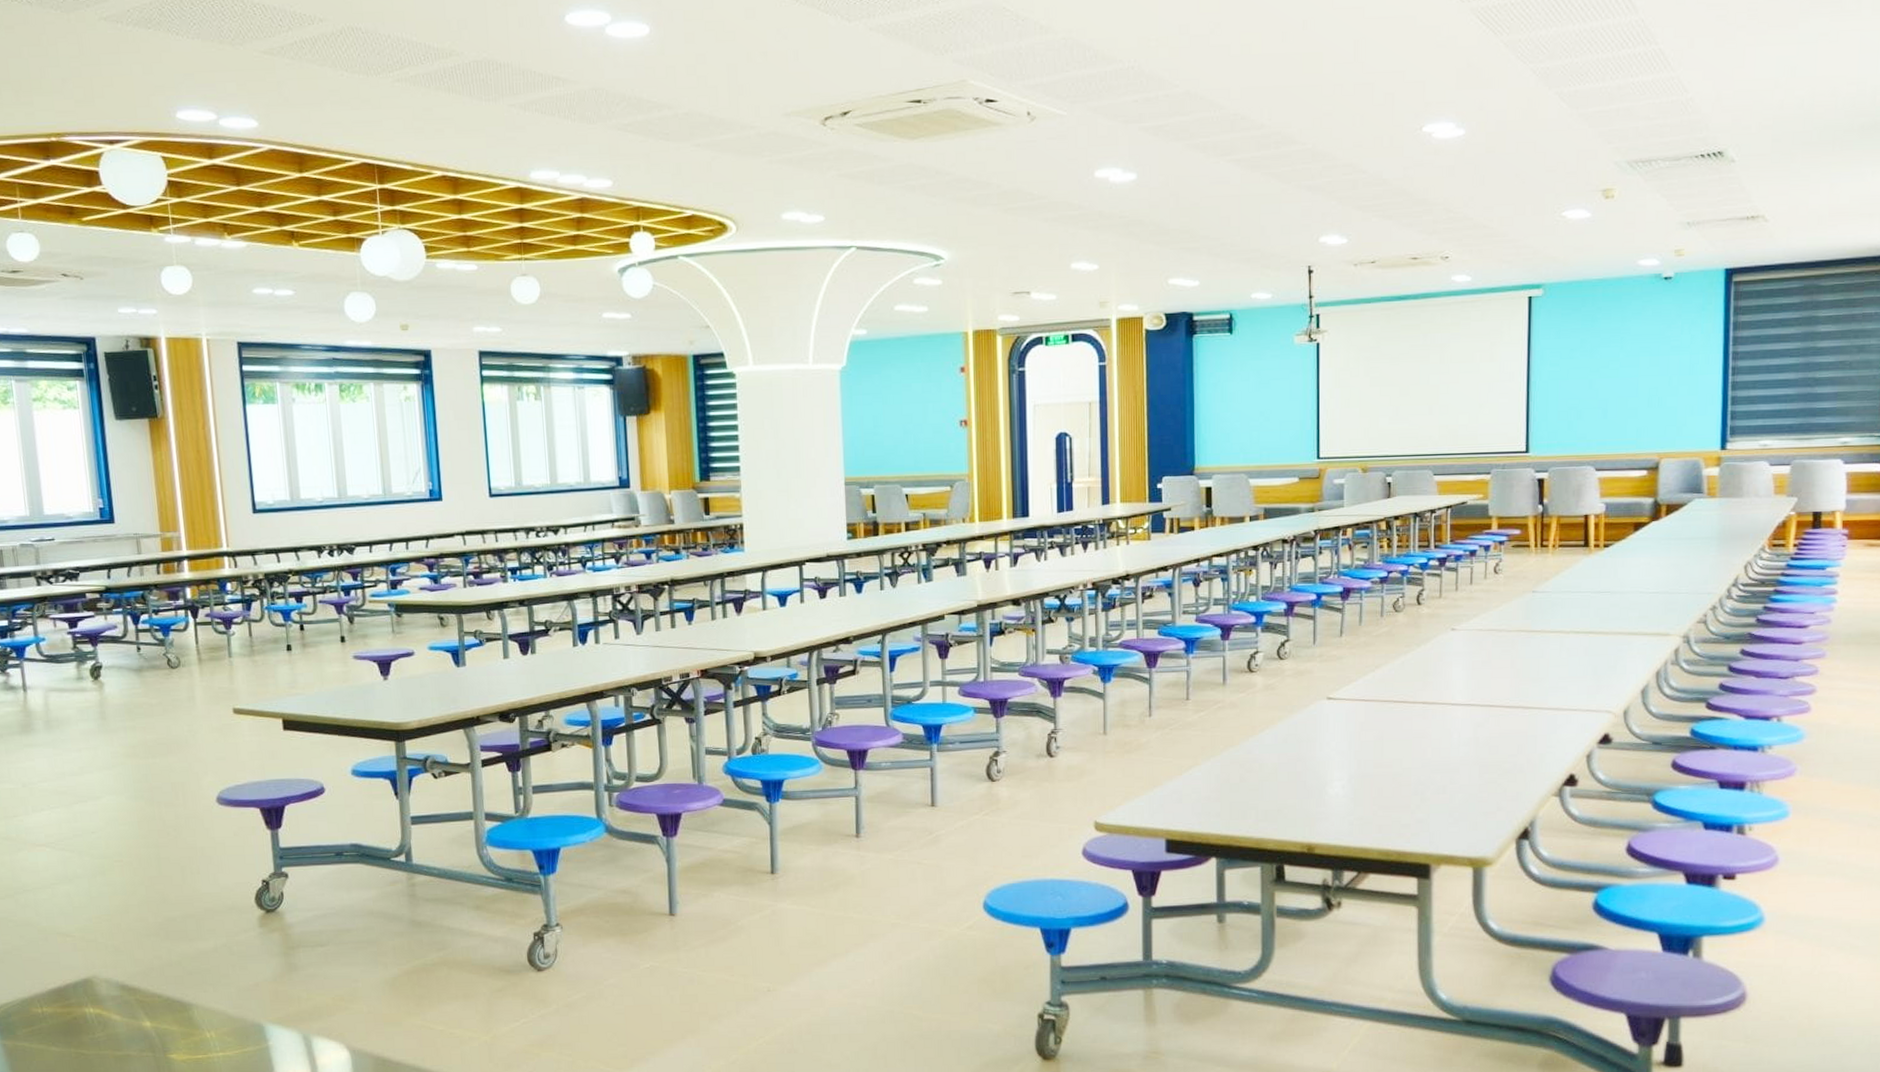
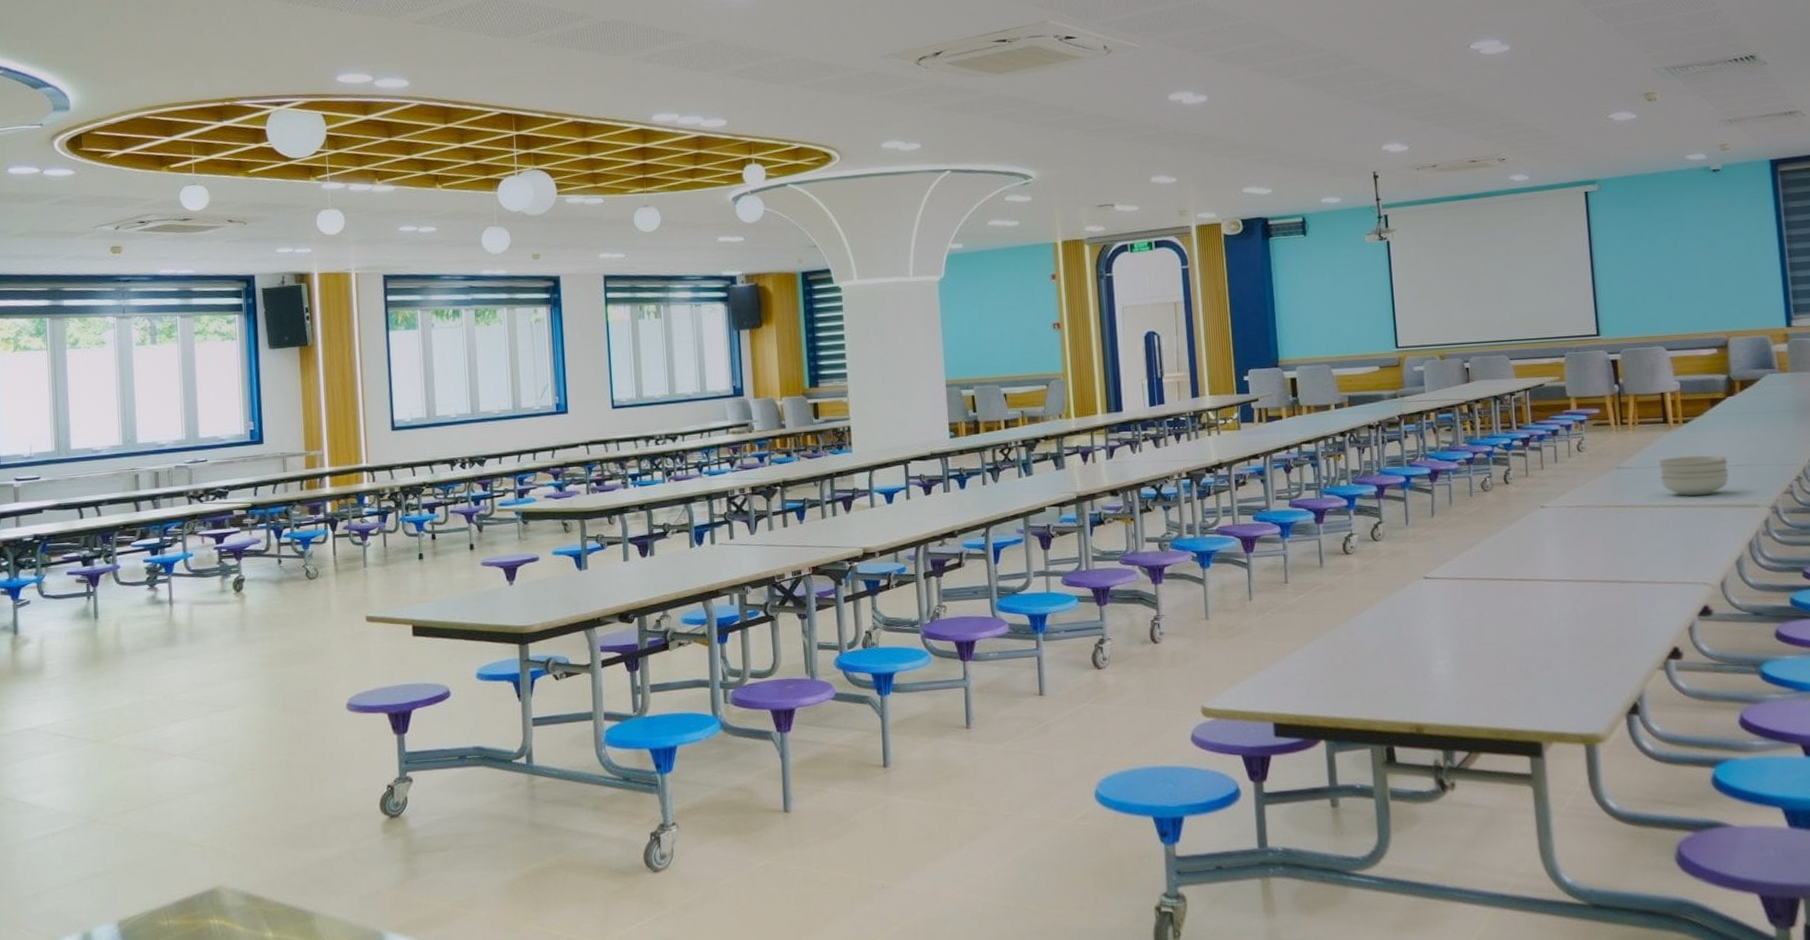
bowl: none [1574,581,1645,623] -> present [1659,455,1729,496]

